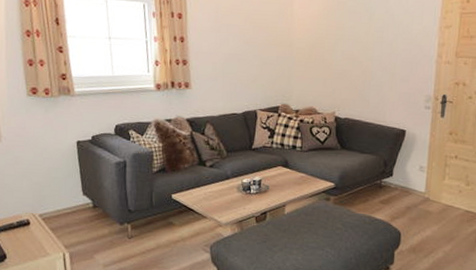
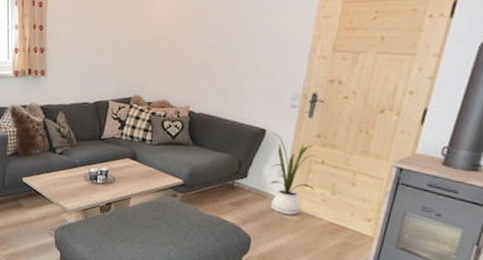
house plant: none [410,131,452,207] -> present [270,131,316,215]

